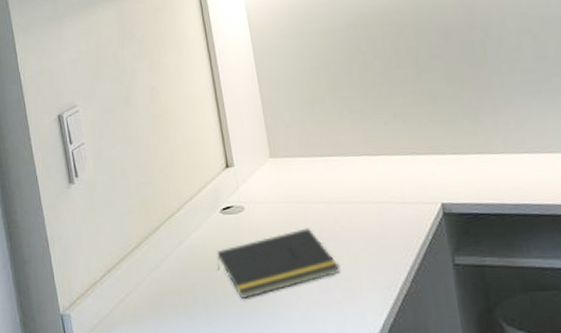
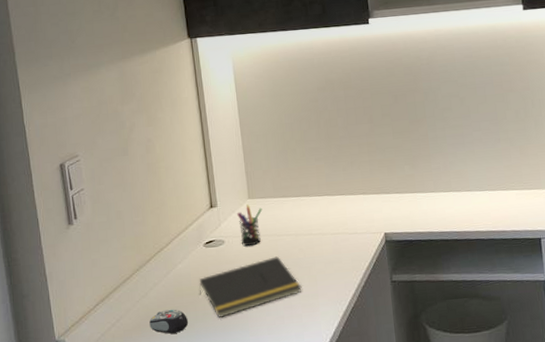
computer mouse: none [162,285,207,314] -> present [149,309,189,334]
pen holder: none [257,164,288,215] -> present [237,204,263,247]

